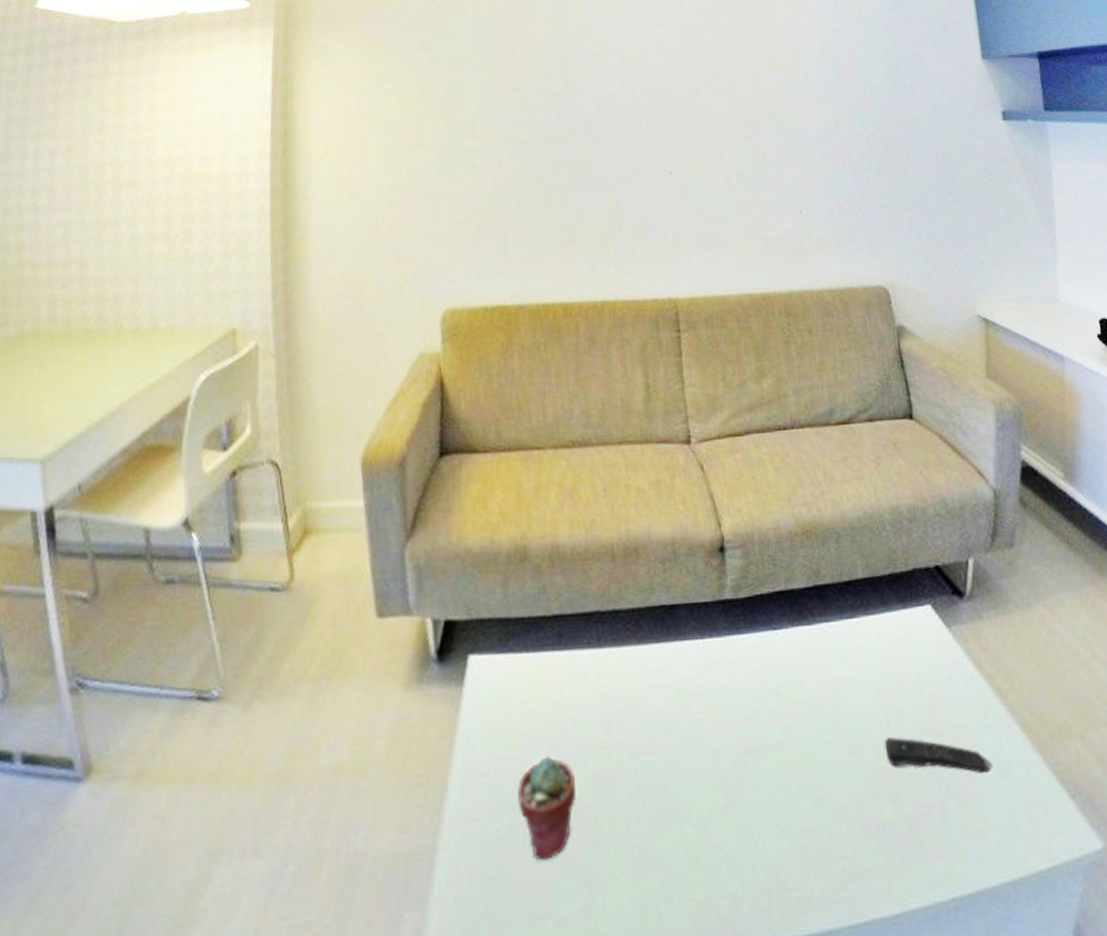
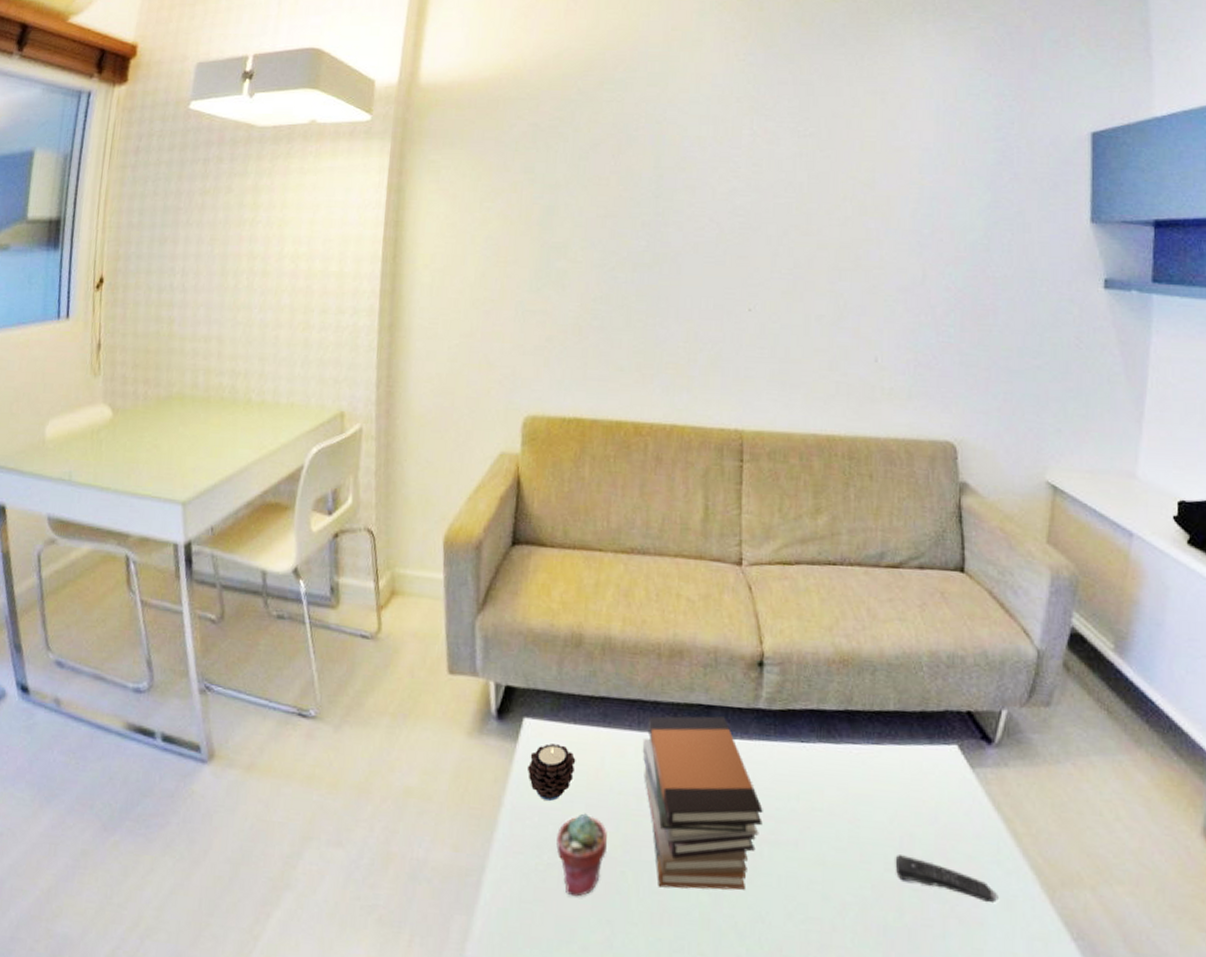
candle: none [478,679,532,749] -> present [528,744,576,801]
book stack: none [604,615,743,829] -> present [642,716,763,890]

